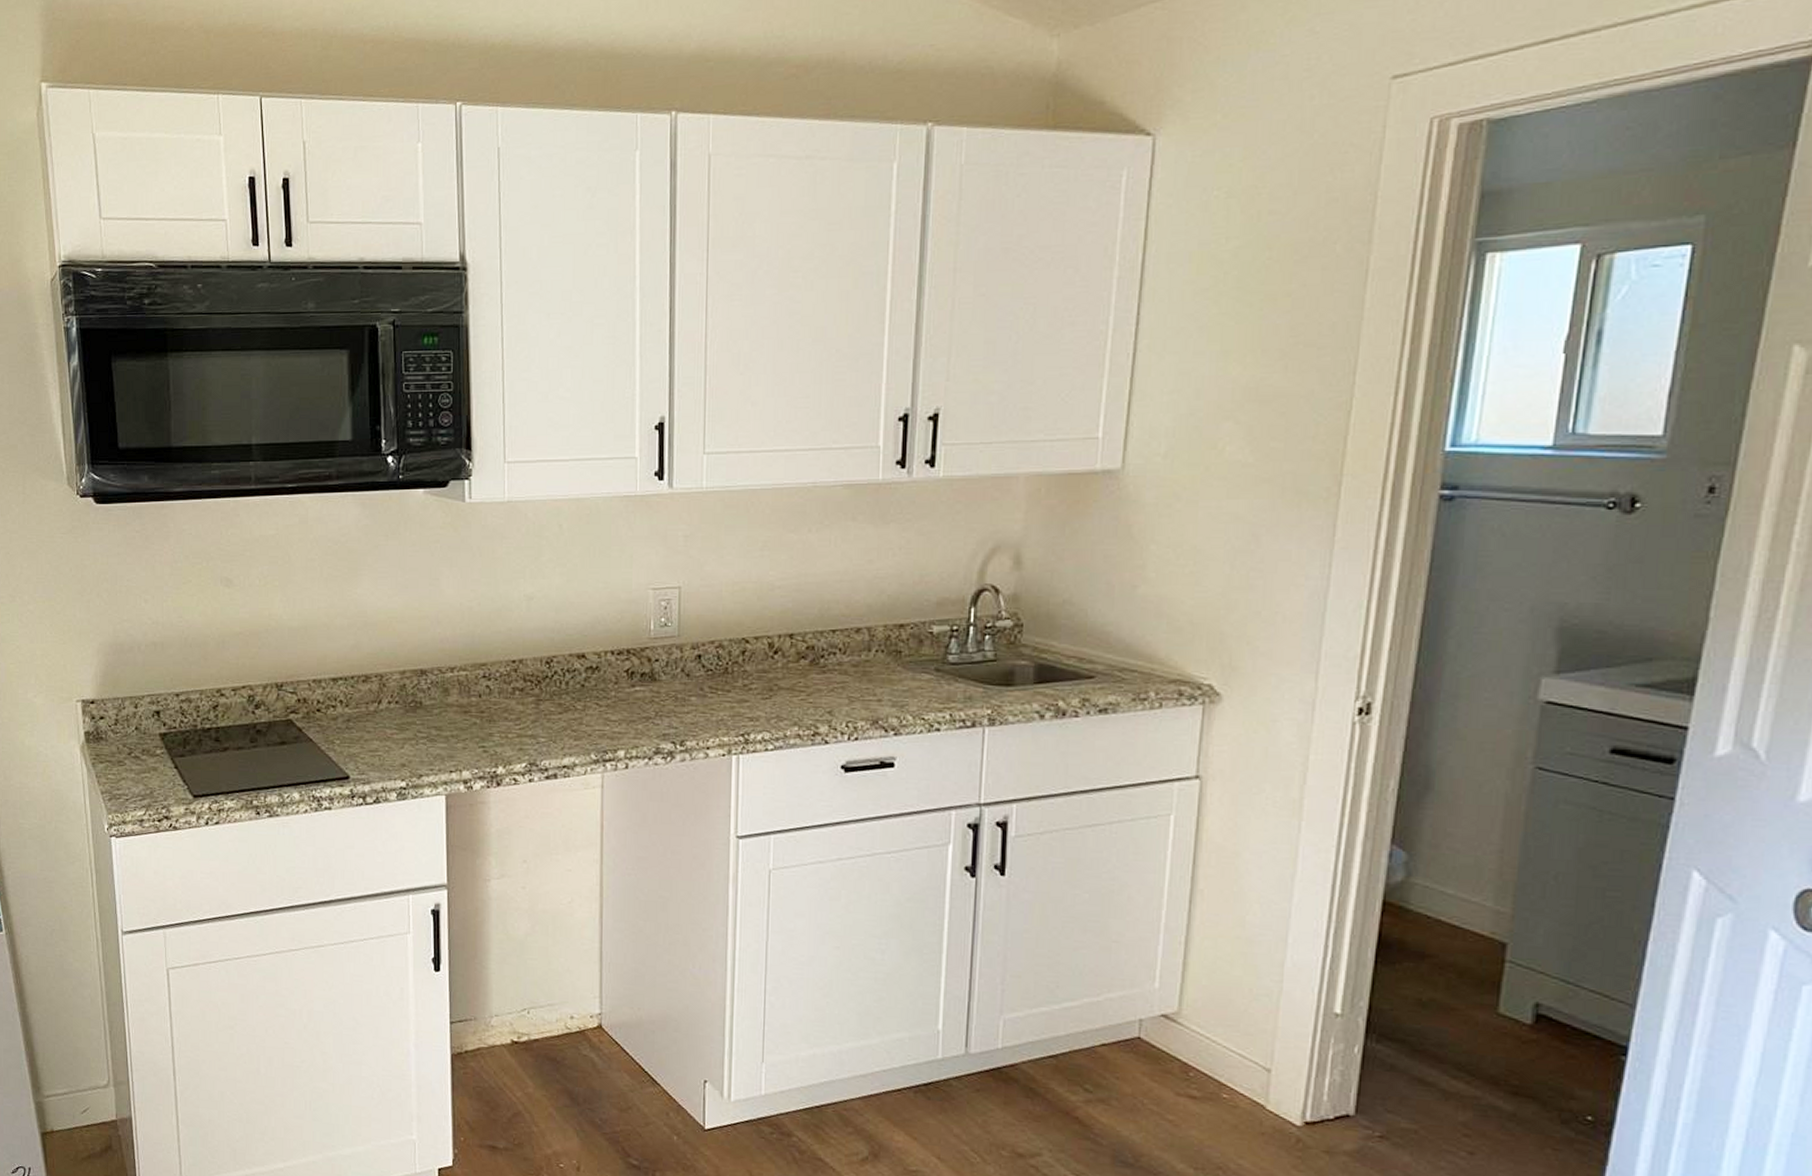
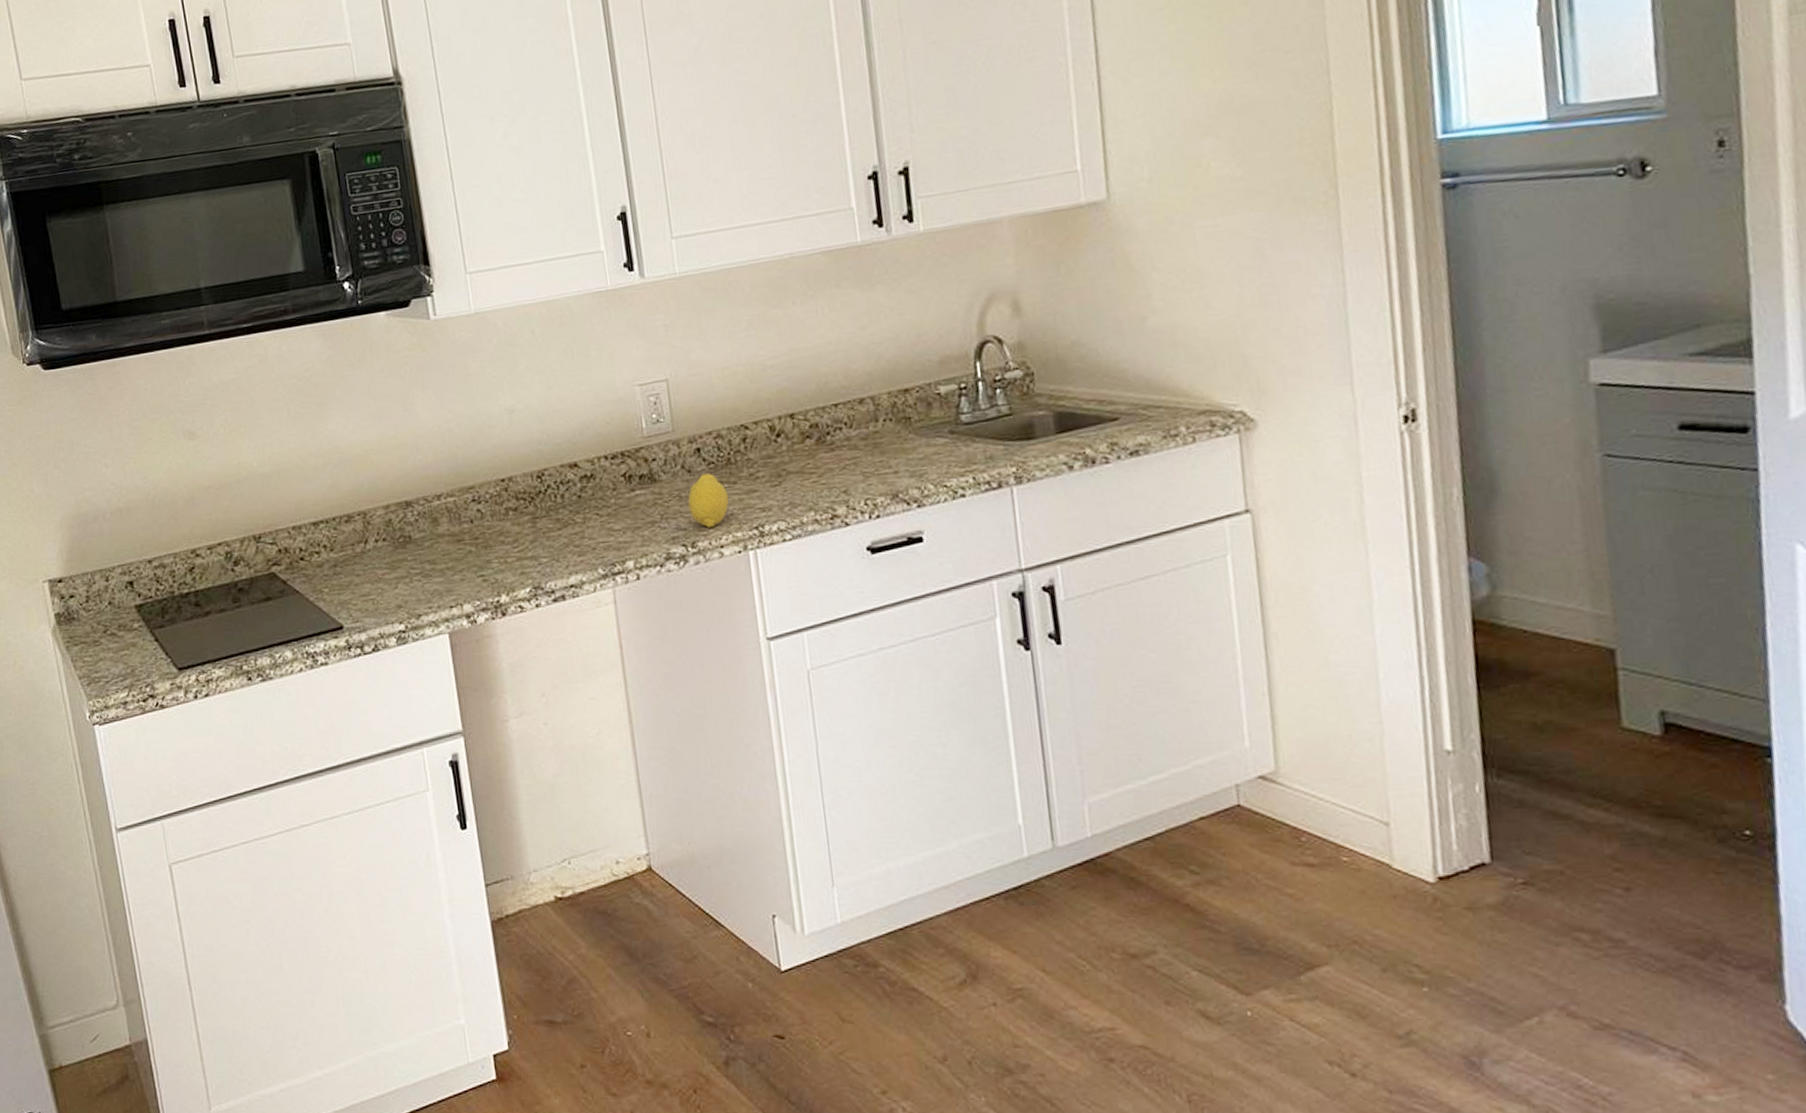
fruit: none [682,679,721,729] -> present [688,473,729,528]

